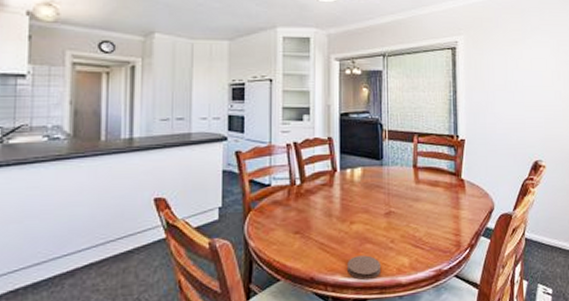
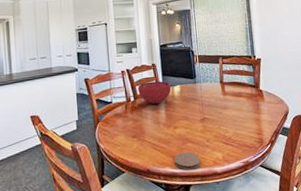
bowl: none [306,160,351,190] -> present [137,81,172,104]

